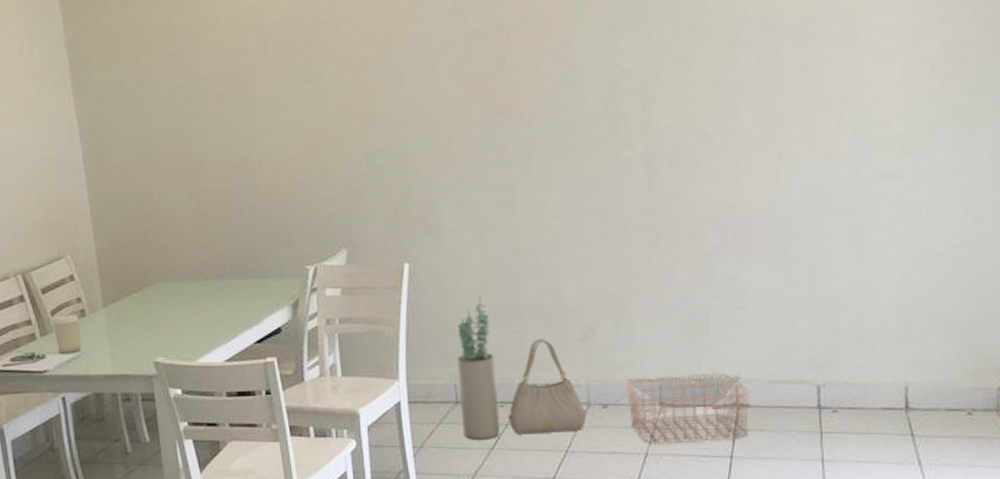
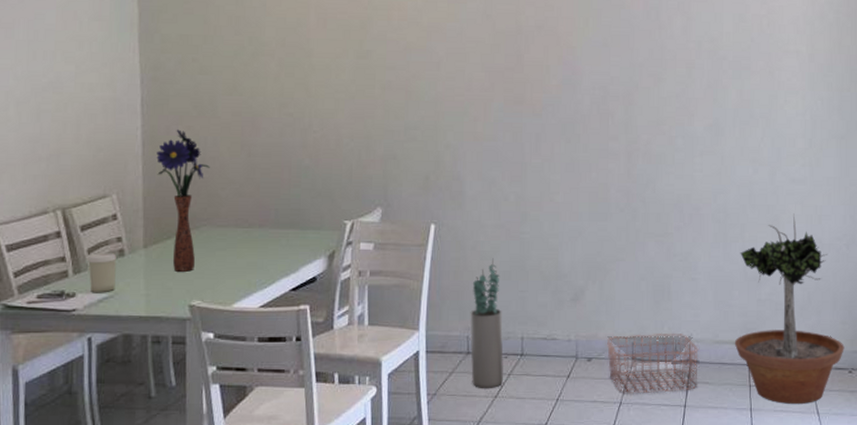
flower arrangement: none [104,182,159,329] -> present [156,129,210,272]
handbag: present [508,339,587,435] -> none [511,298,575,384]
potted tree: none [798,218,962,453] -> present [734,213,845,404]

